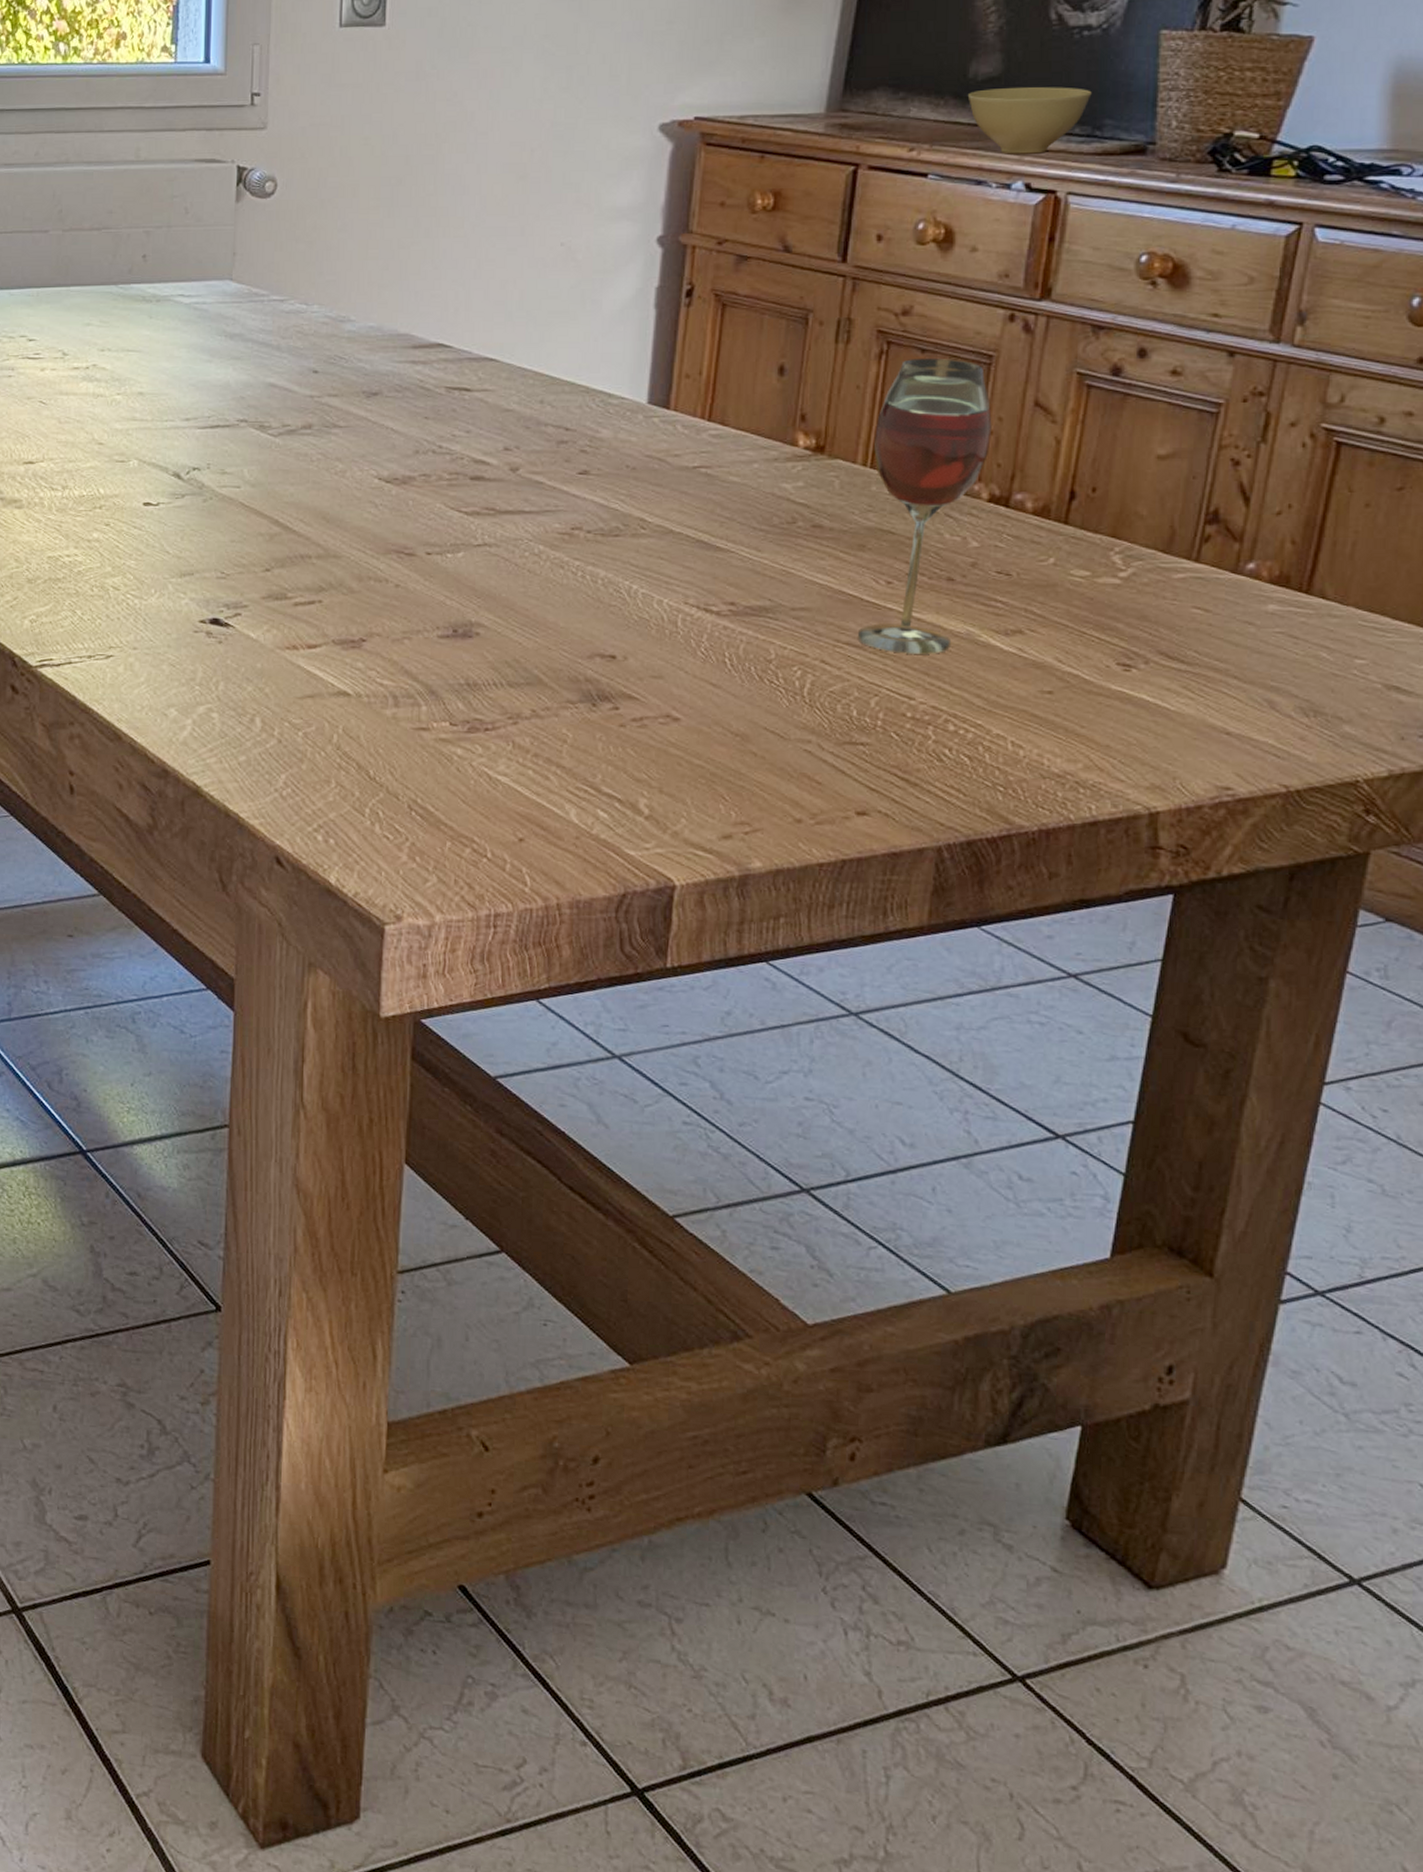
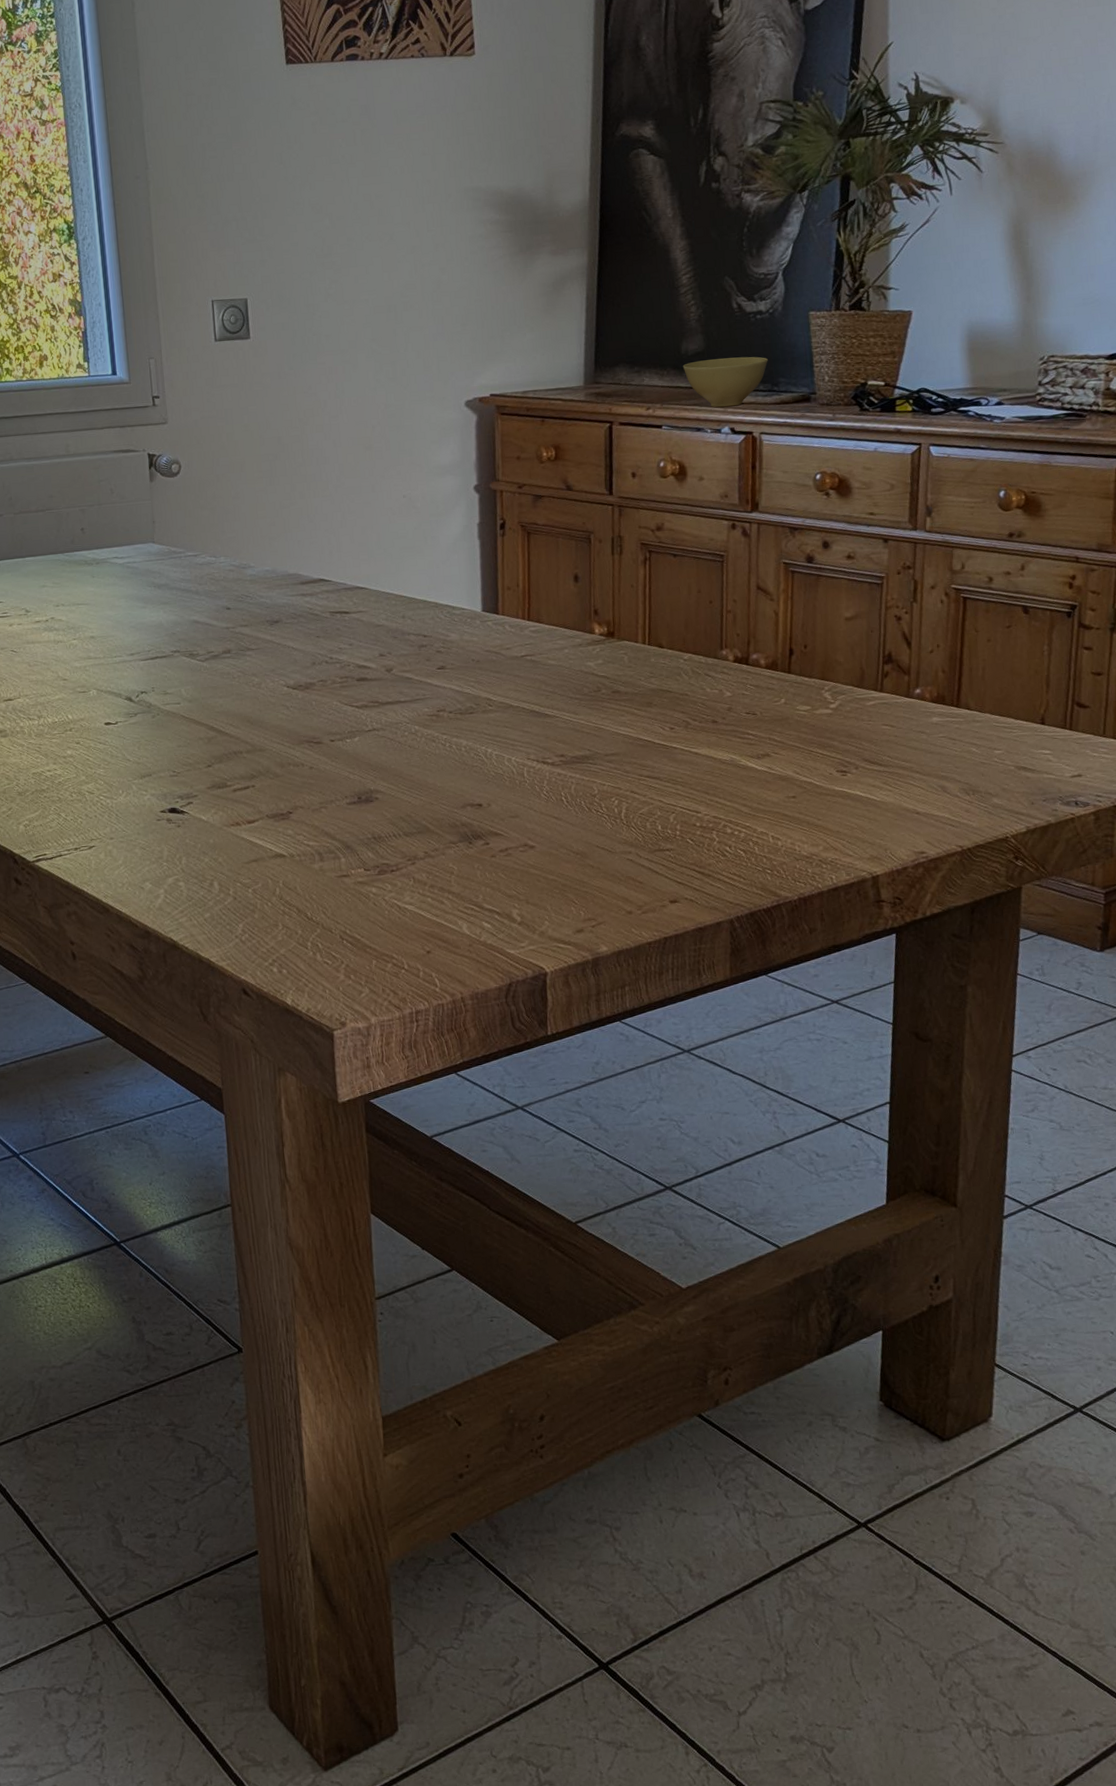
wineglass: present [857,358,992,654] -> none [648,560,730,780]

